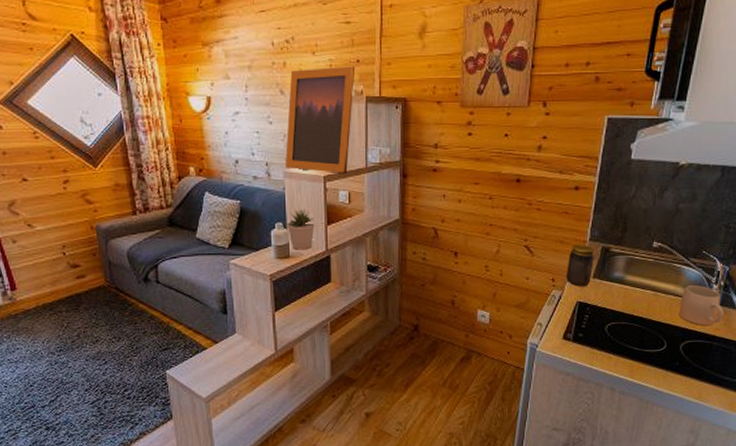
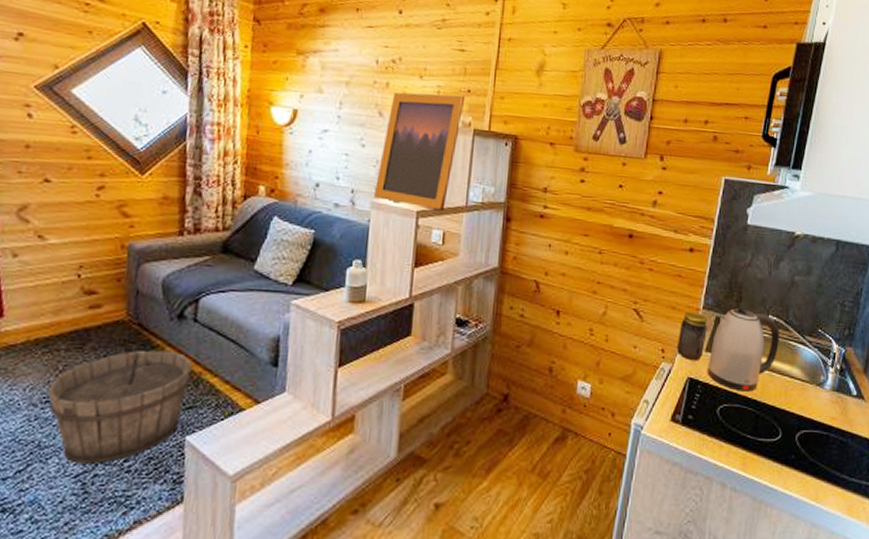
wooden bucket: none [60,305,162,394] -> present [48,346,192,464]
potted plant: present [286,208,315,250] -> none [366,245,400,295]
kettle: none [595,237,665,311] -> present [707,308,780,392]
mug: present [679,285,724,326] -> none [795,367,840,415]

